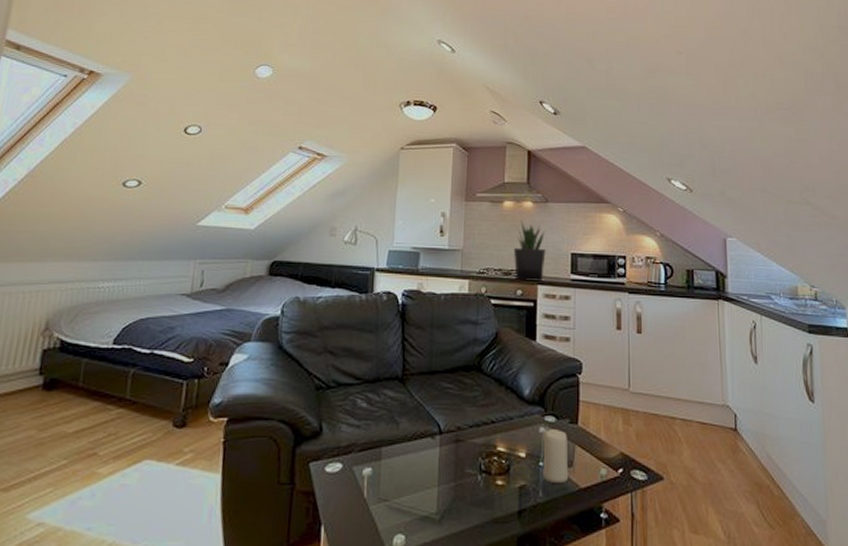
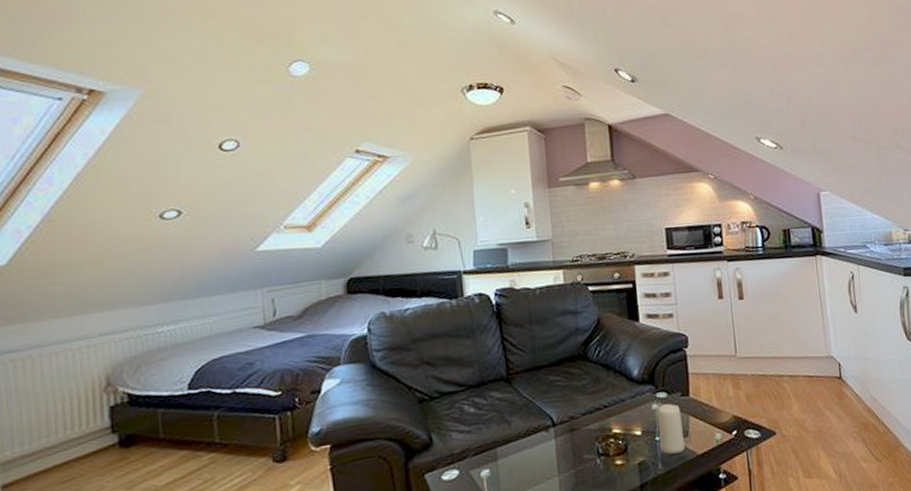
planter: present [513,221,546,282] -> none [605,201,640,264]

